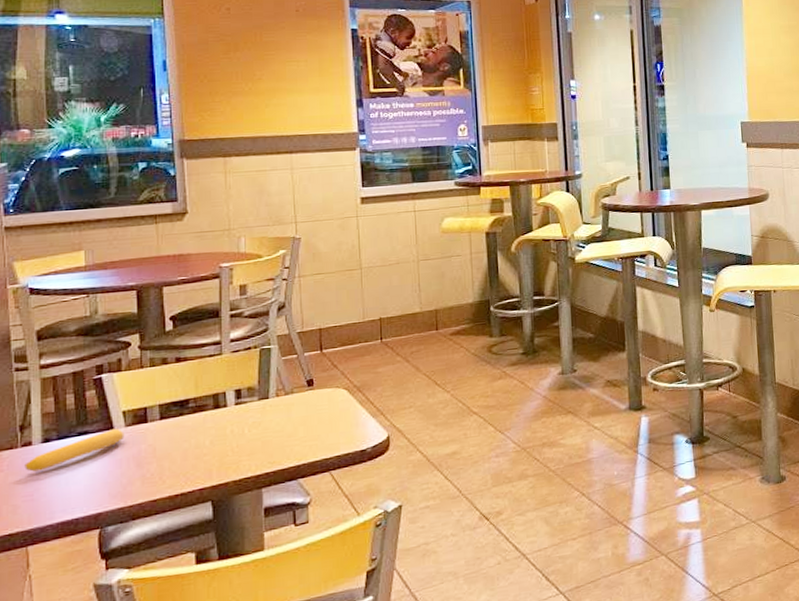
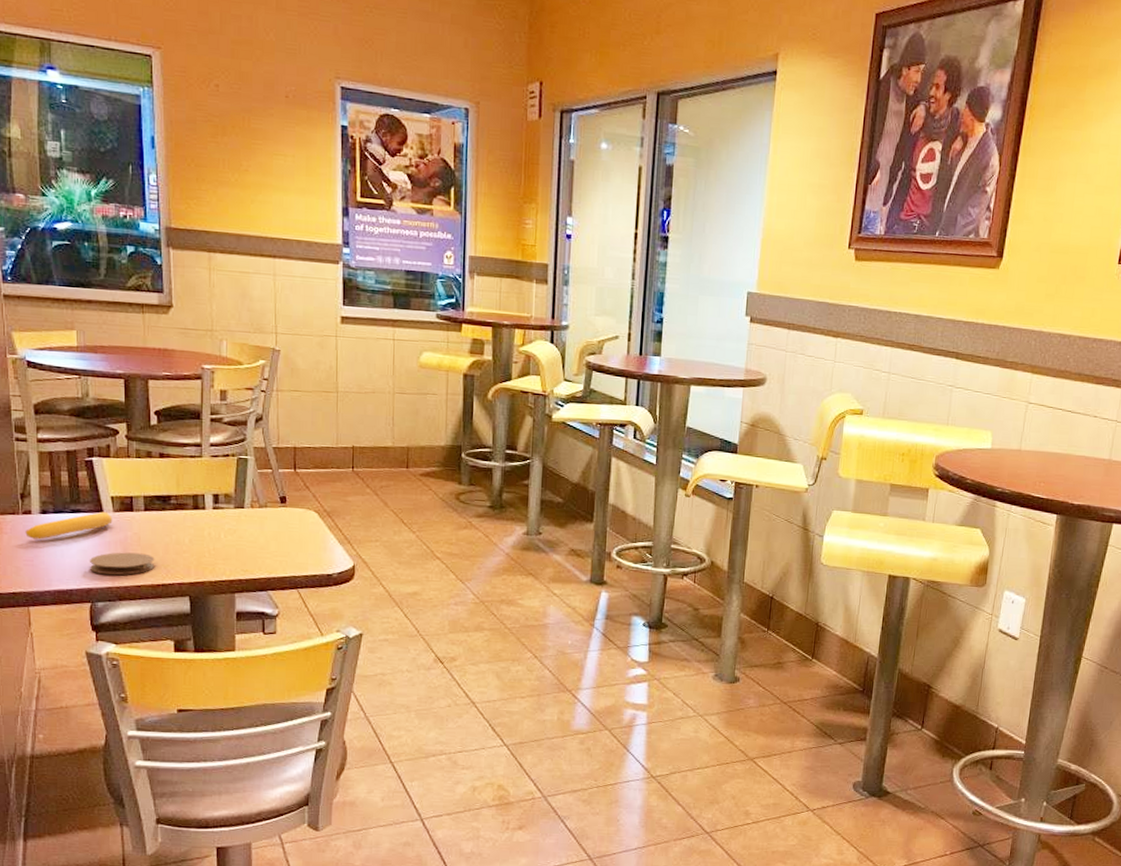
coaster: none [97,464,173,496] -> present [89,552,155,576]

